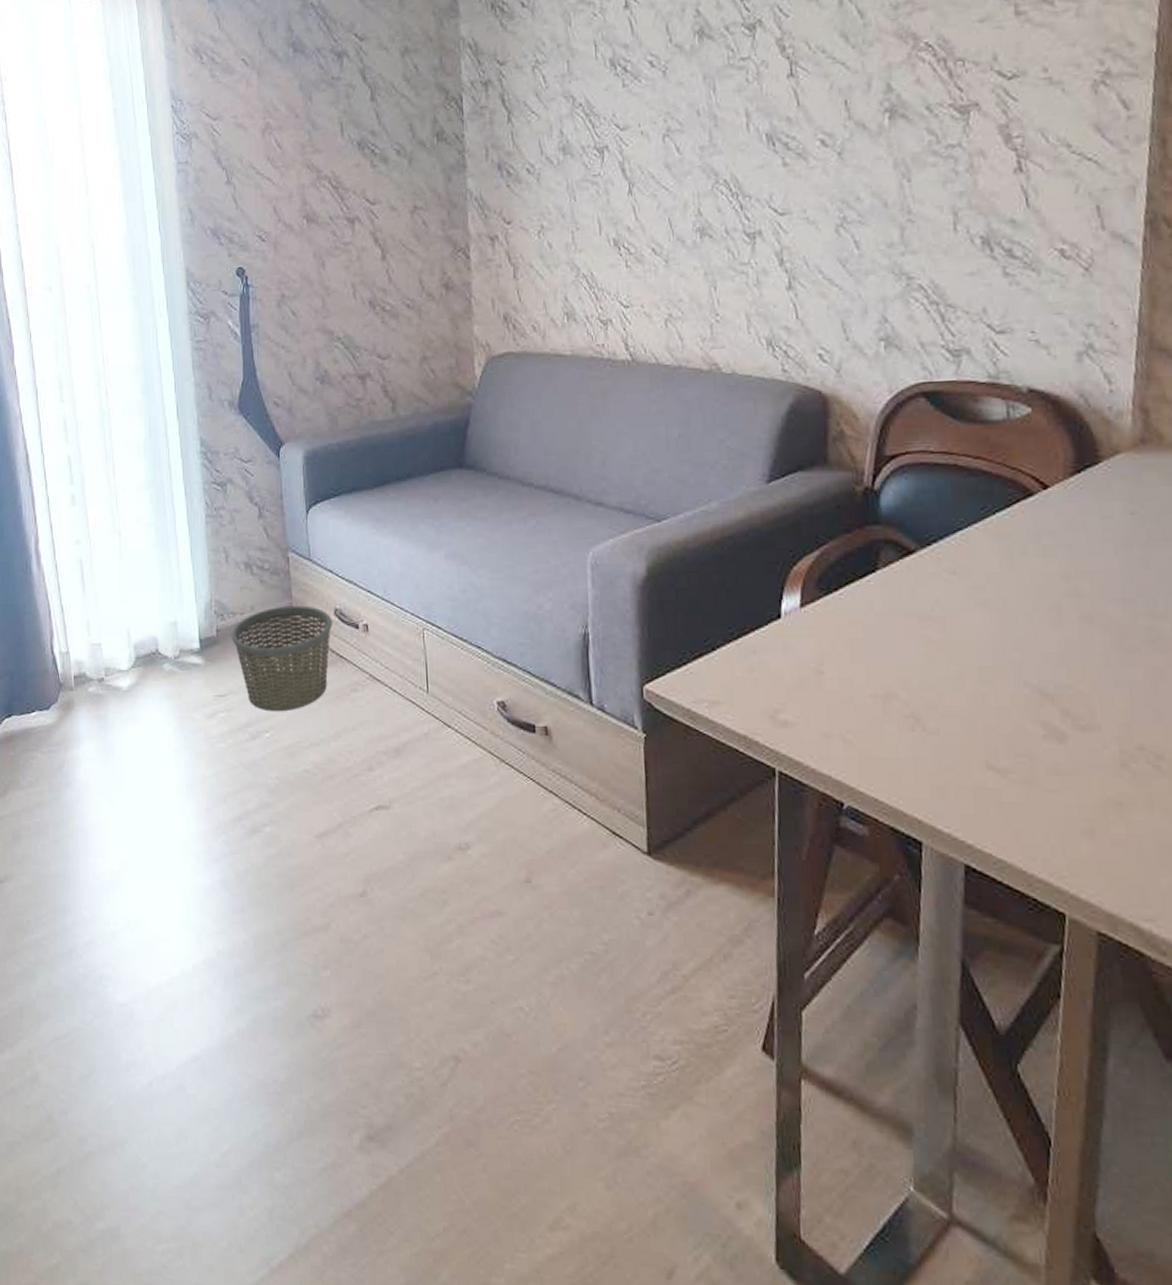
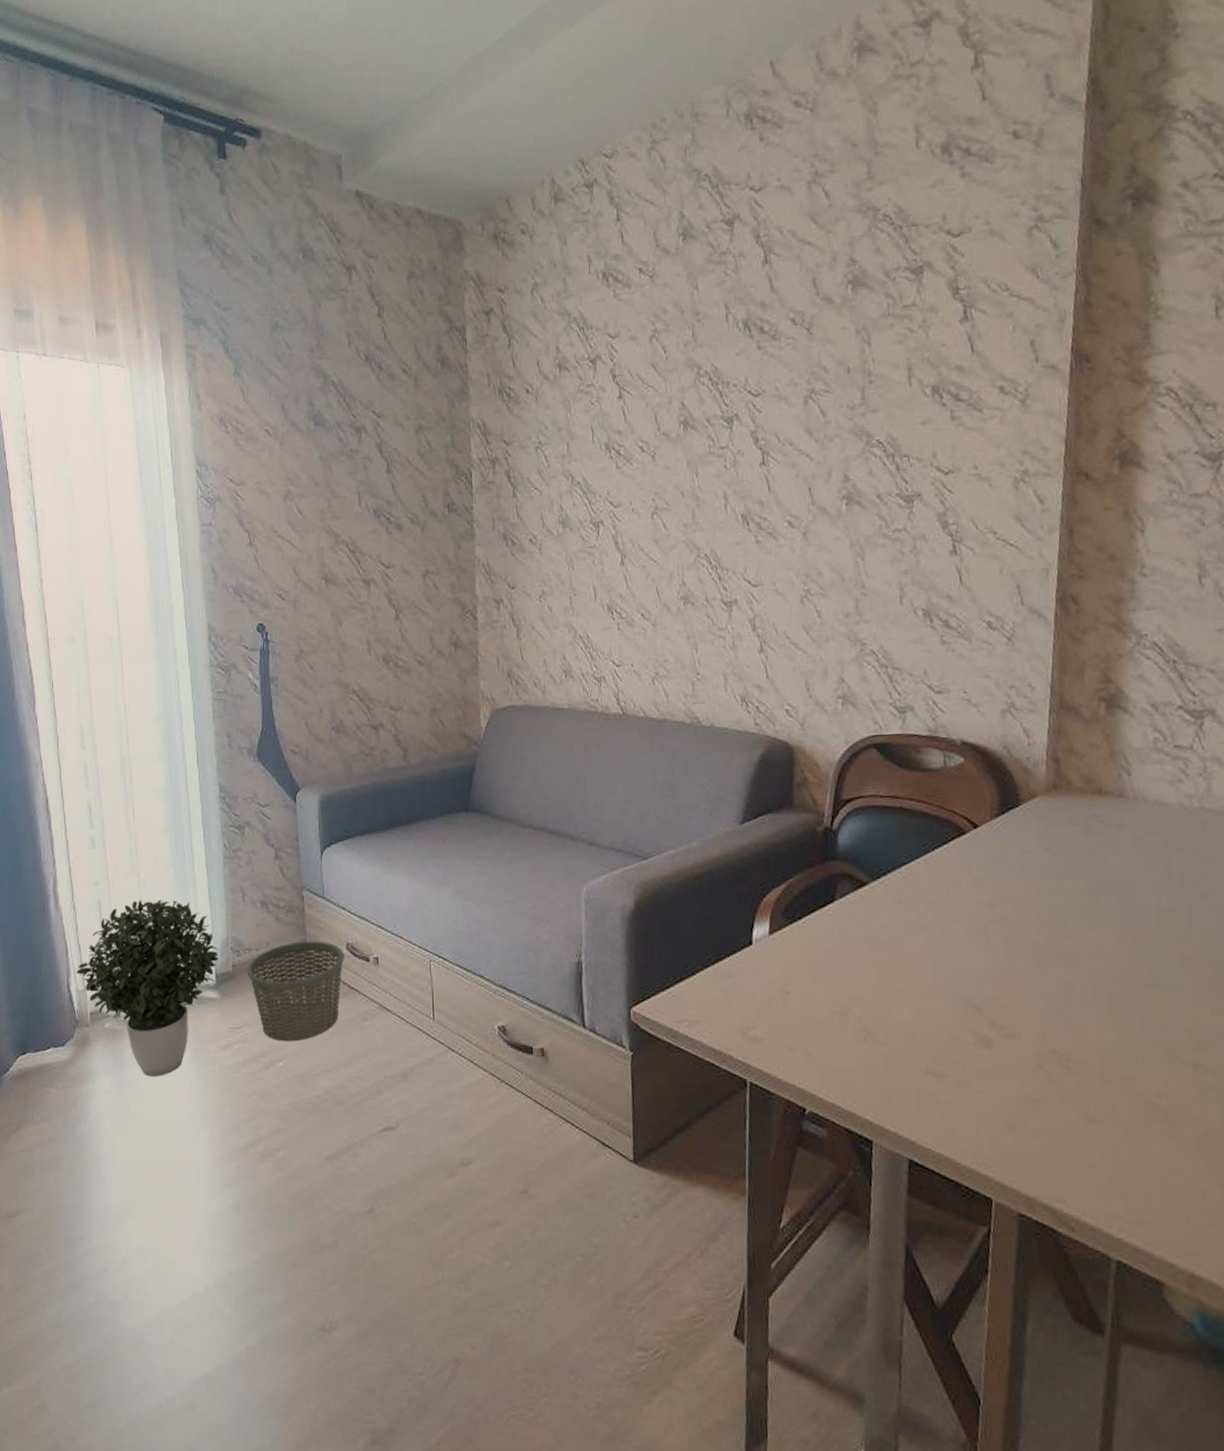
potted plant: none [59,559,202,744] -> present [76,899,219,1076]

